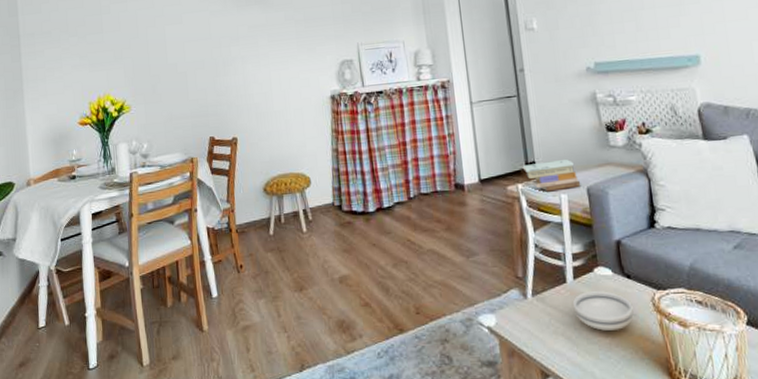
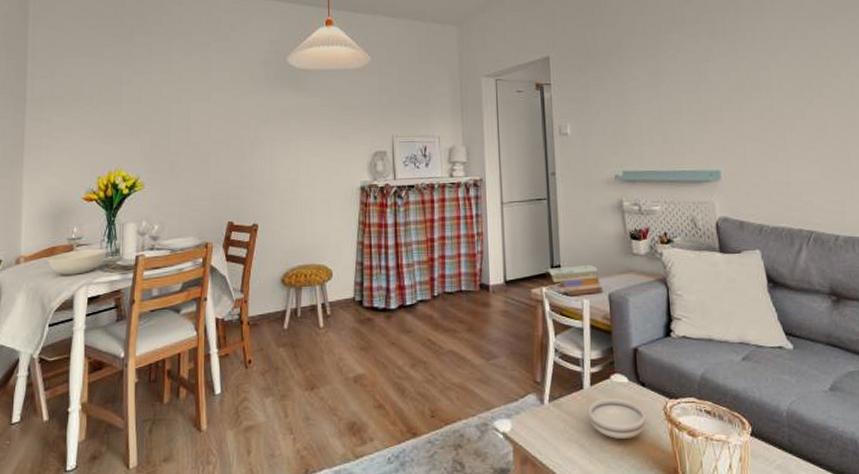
bowl: none [52,168,104,195] -> present [46,248,107,276]

